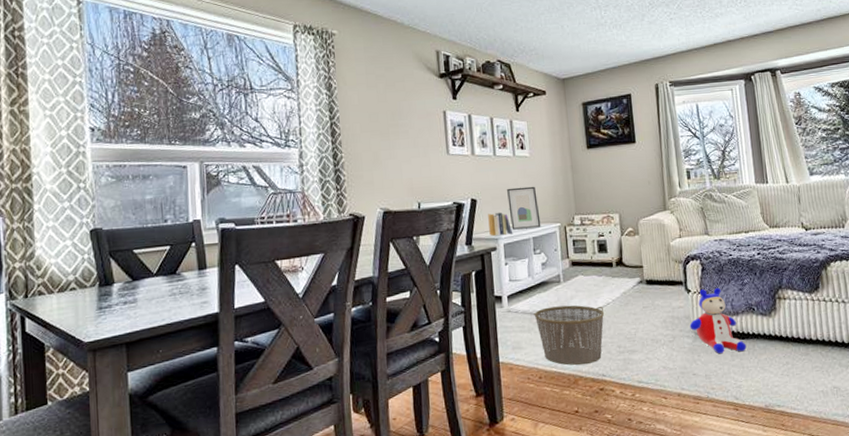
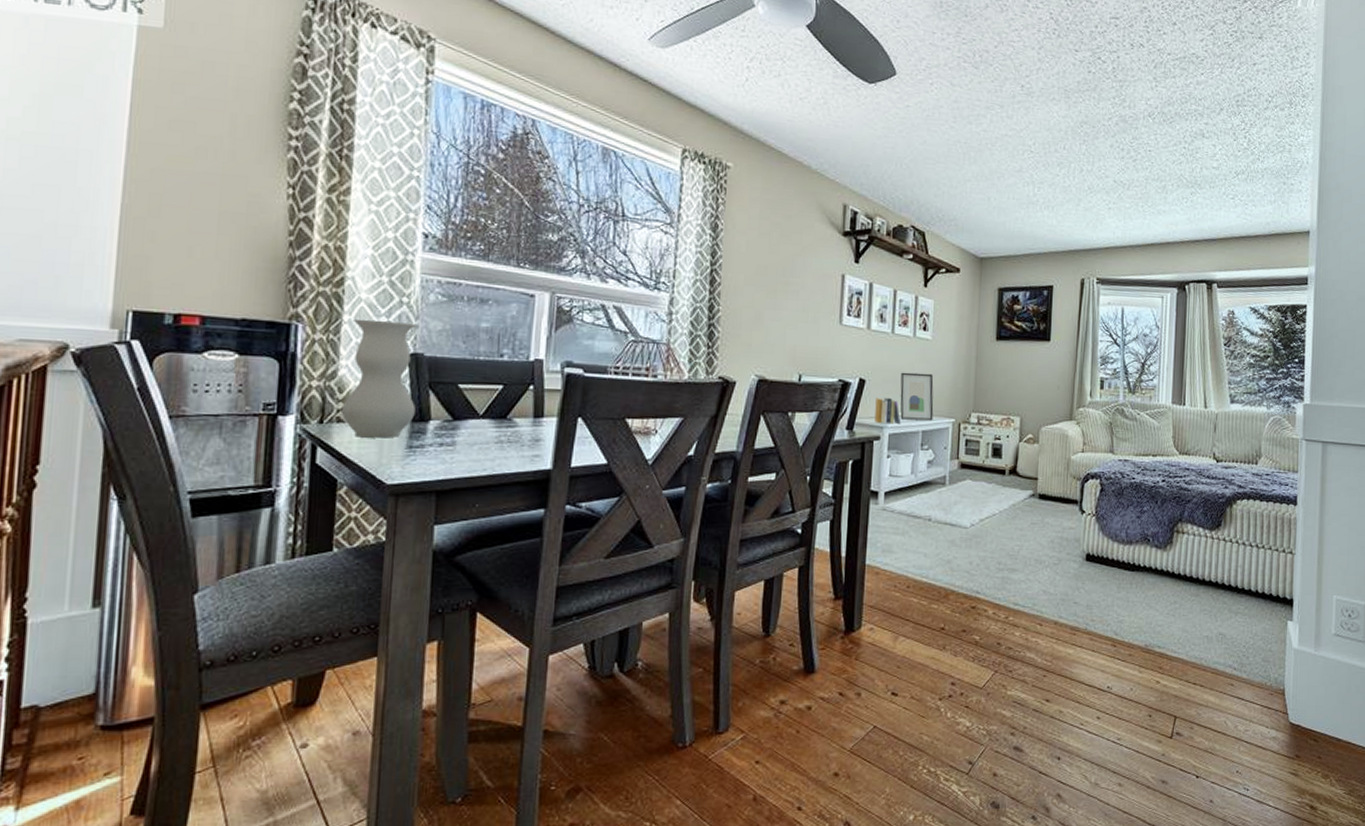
vase: none [41,204,101,306] -> present [341,318,416,438]
basket: present [534,305,605,365] -> none [911,510,989,577]
stuffed animal: present [689,288,747,354] -> none [1078,511,1135,585]

